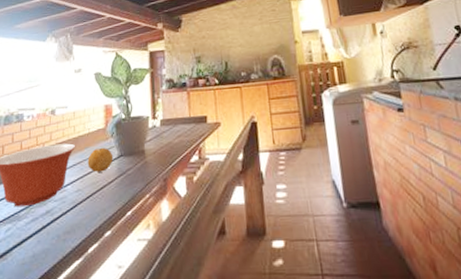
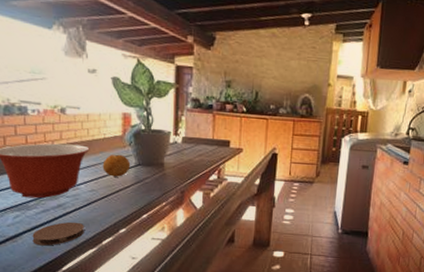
coaster: none [21,229,70,262] -> present [32,221,84,246]

